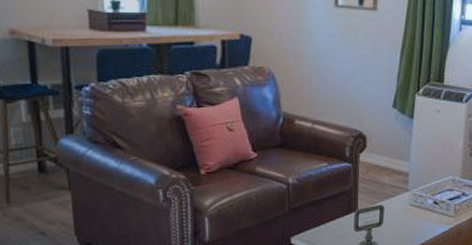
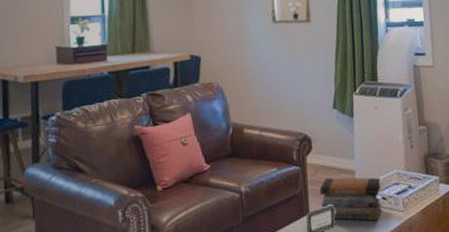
book stack: none [370,177,434,223] -> present [319,177,382,221]

